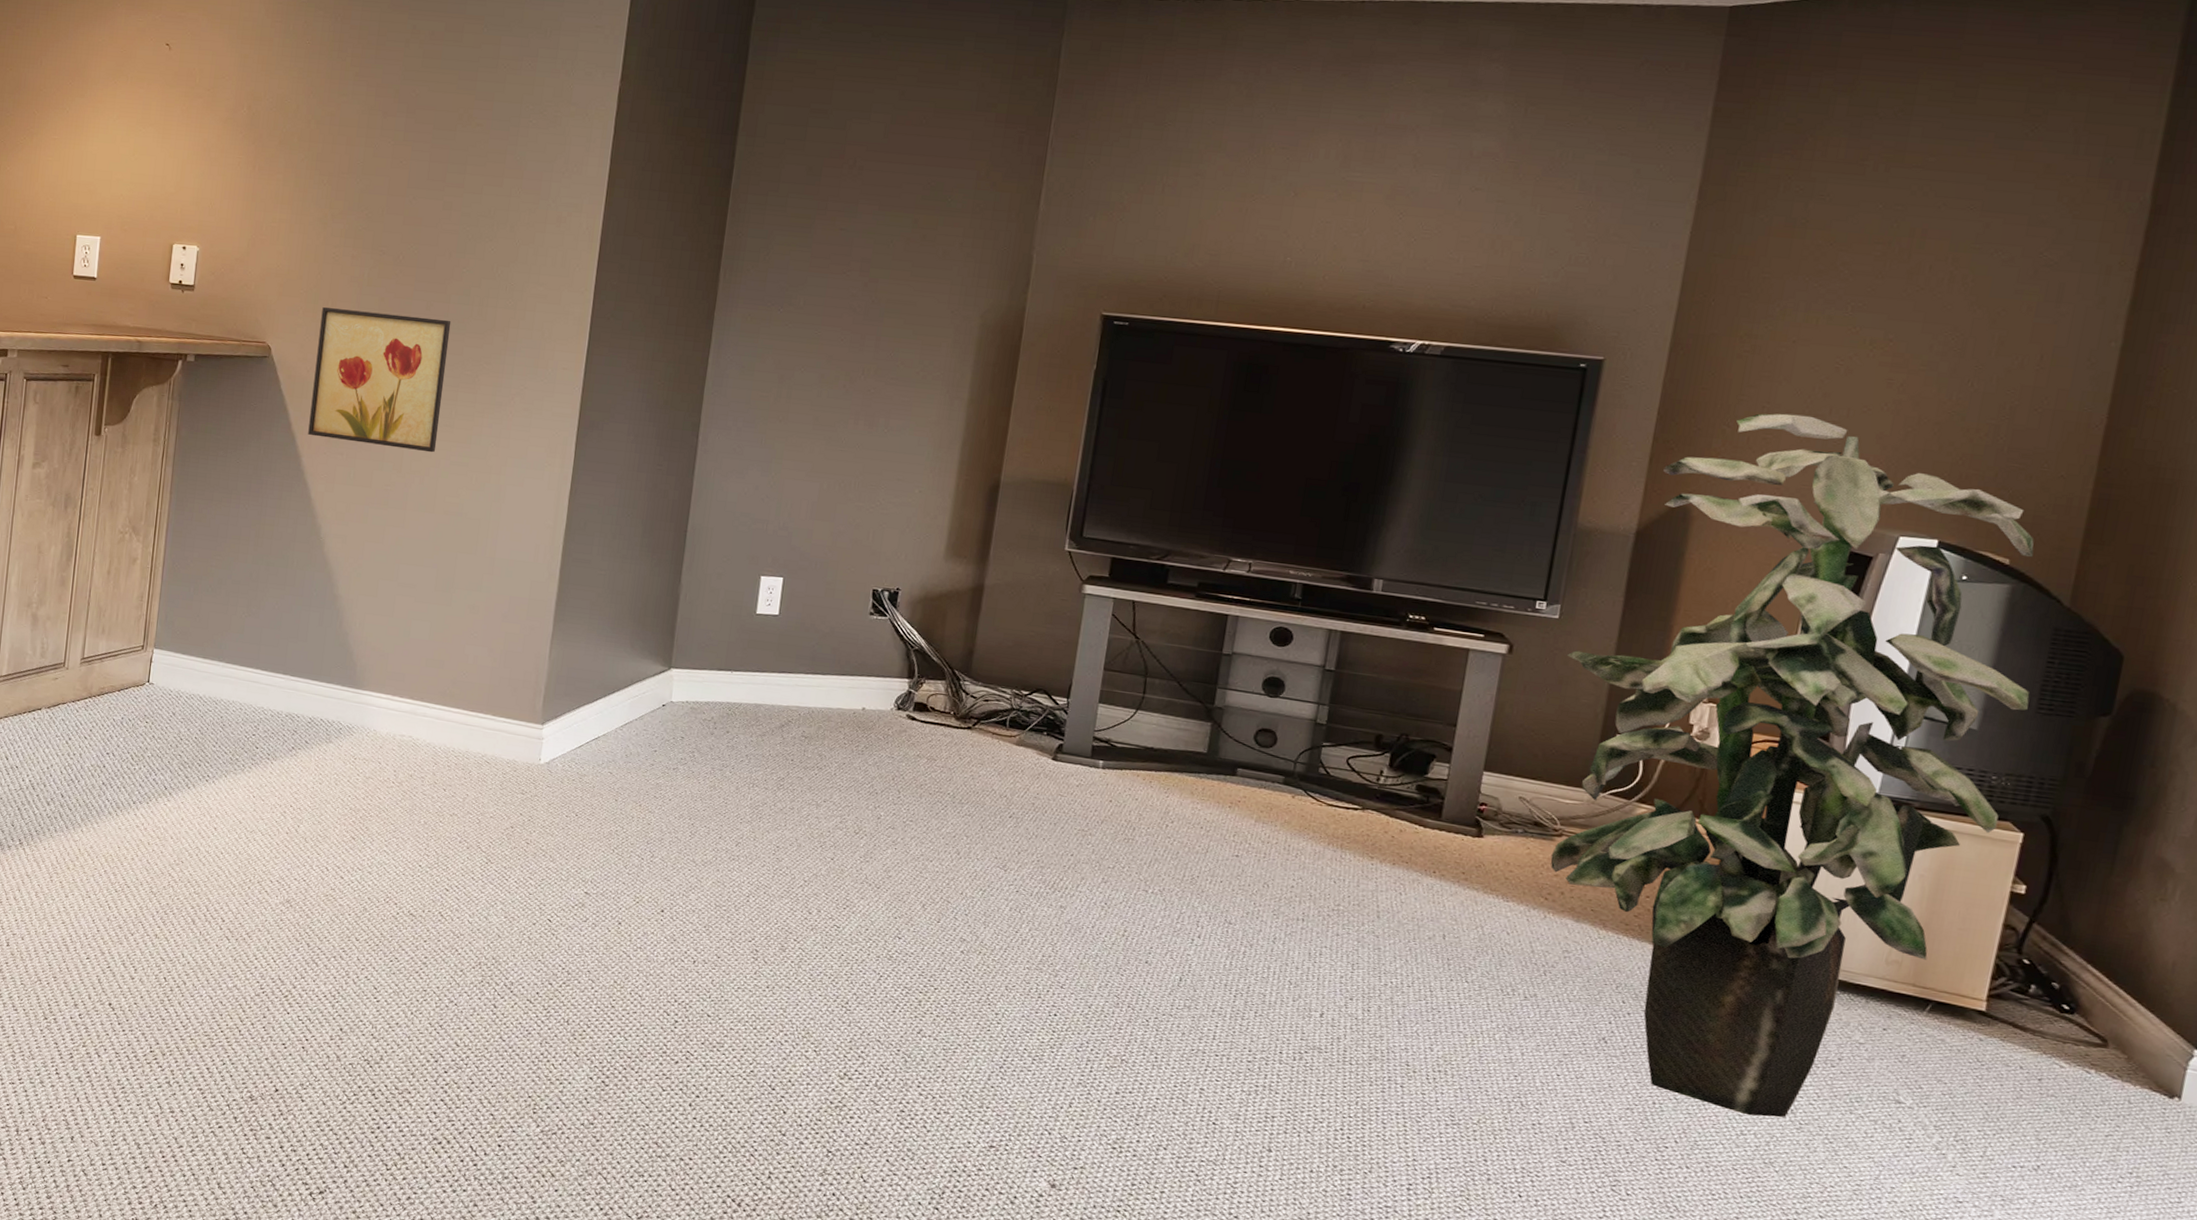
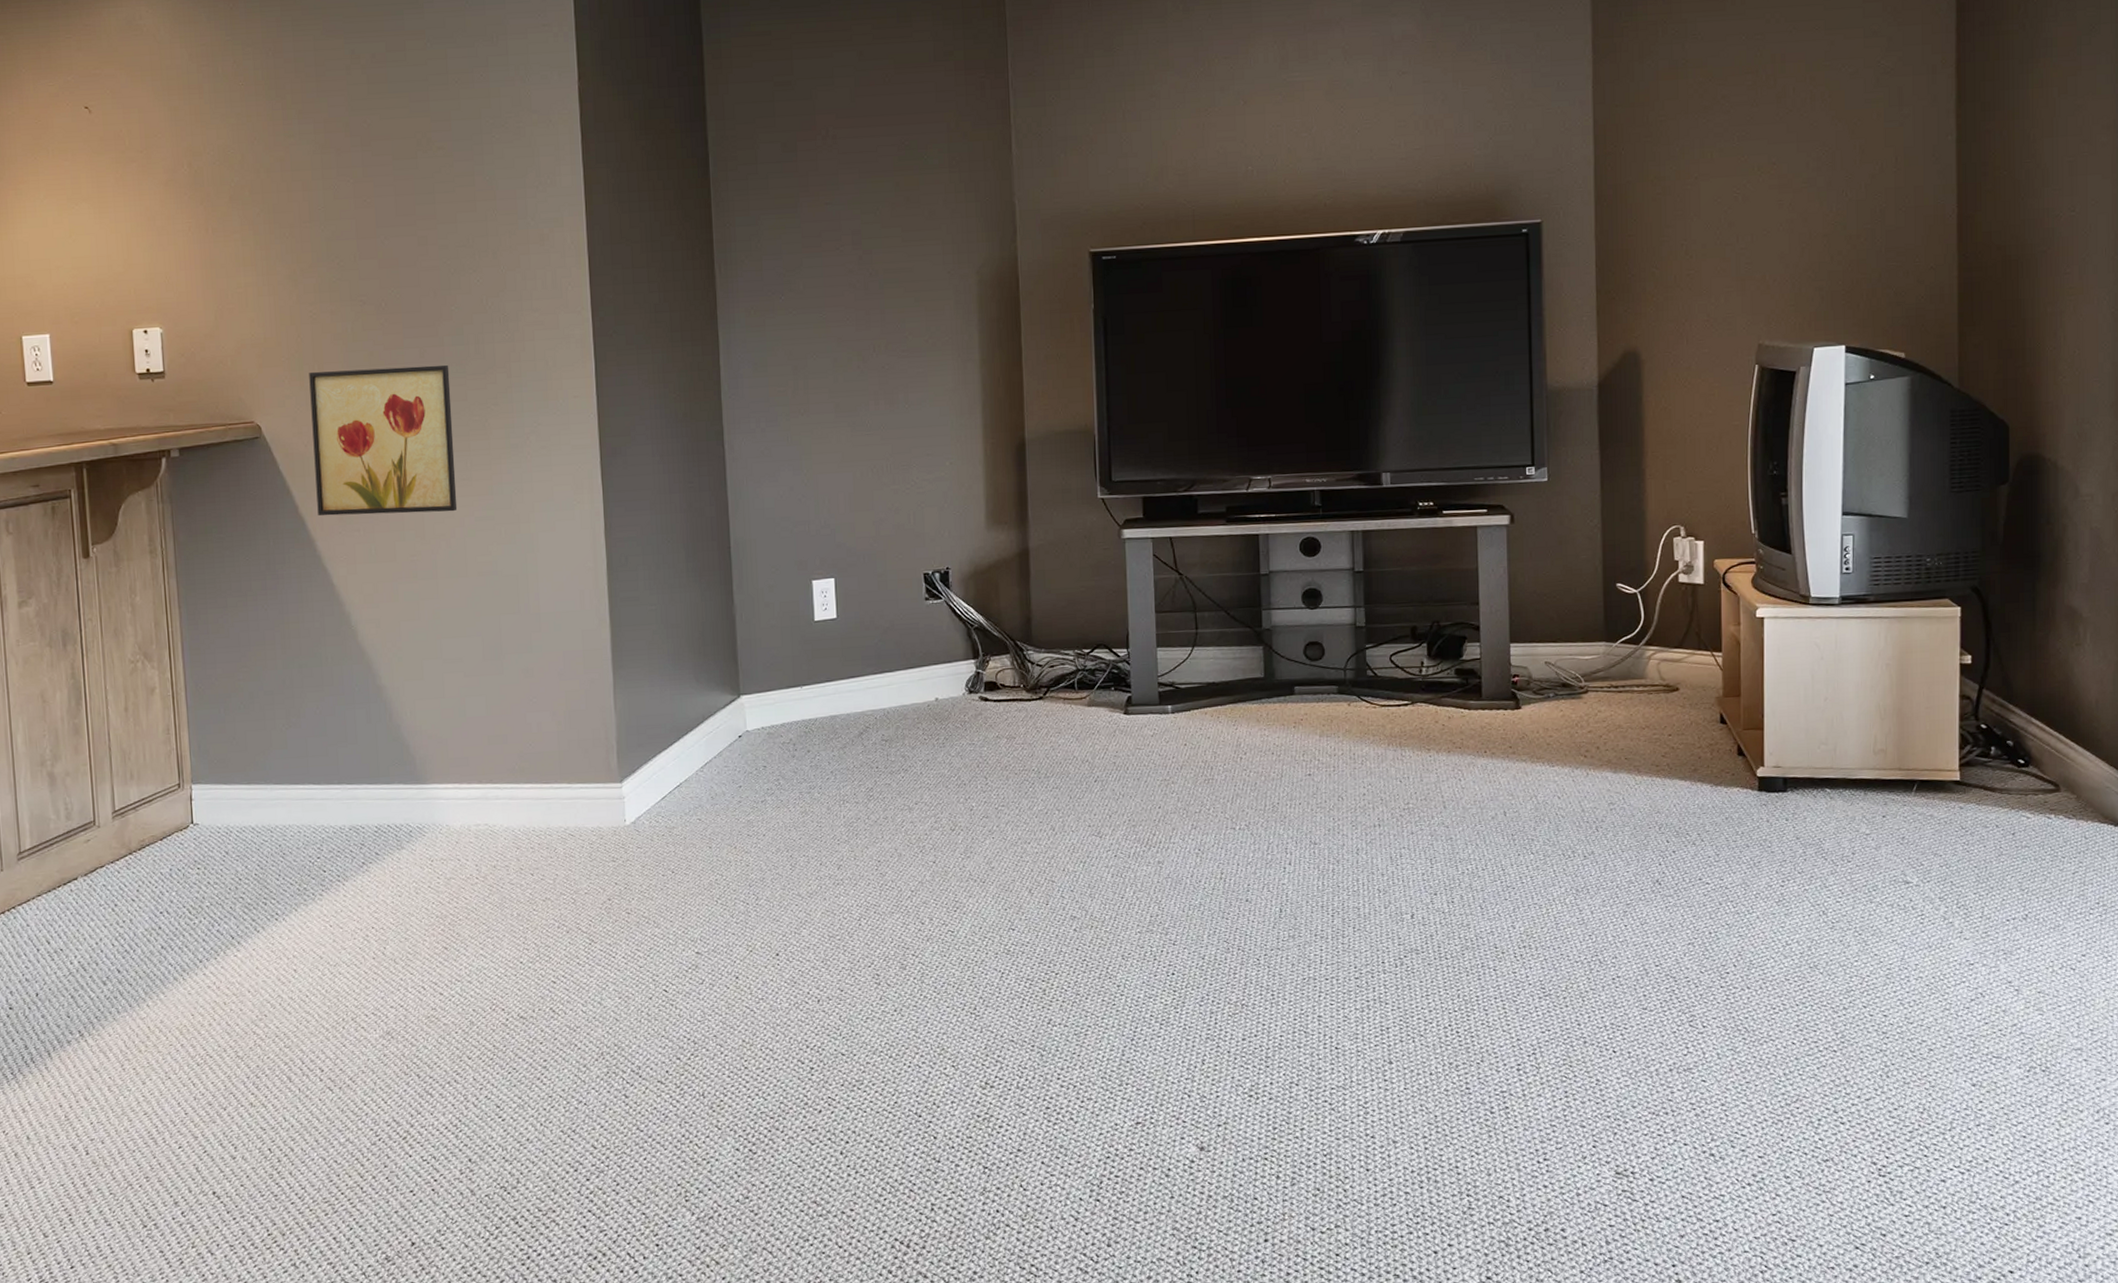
indoor plant: present [1550,413,2034,1117] -> none [1560,246,1943,925]

